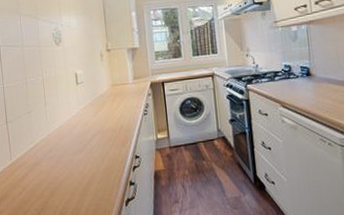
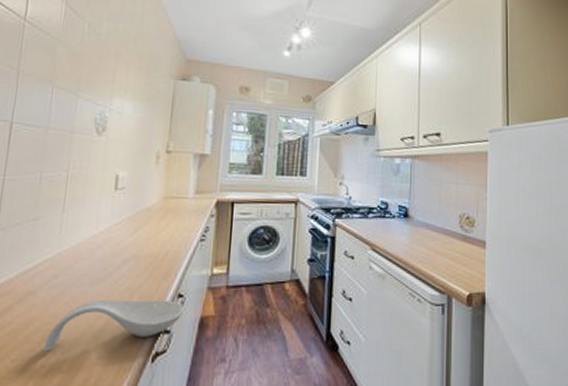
spoon rest: none [52,161,142,203] -> present [43,299,184,352]

